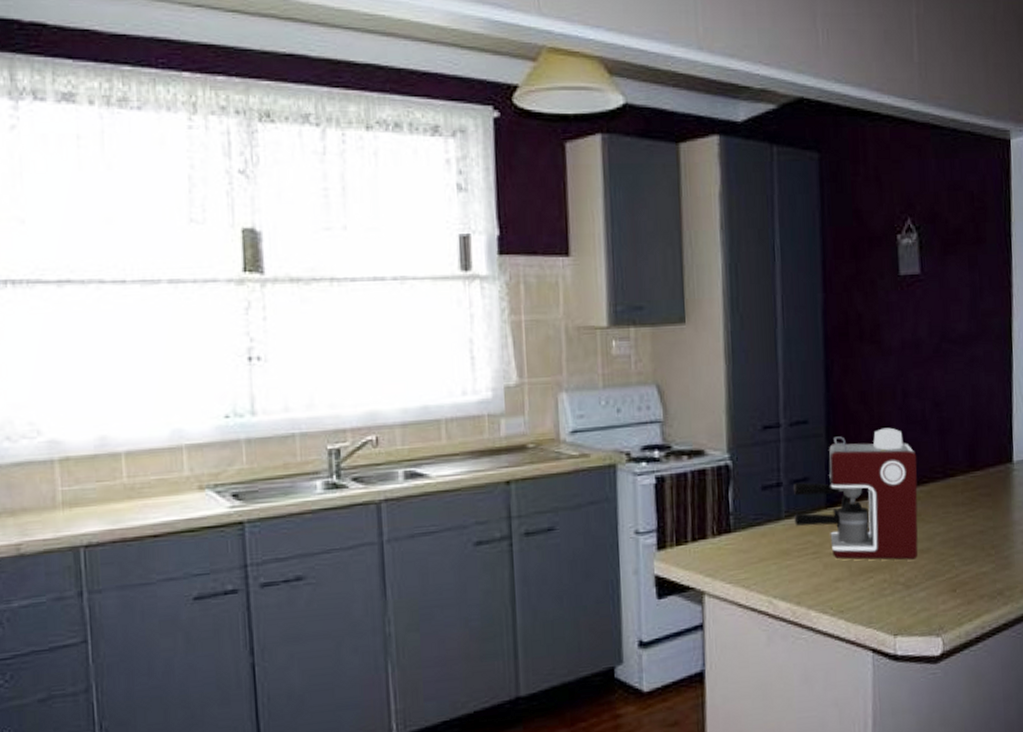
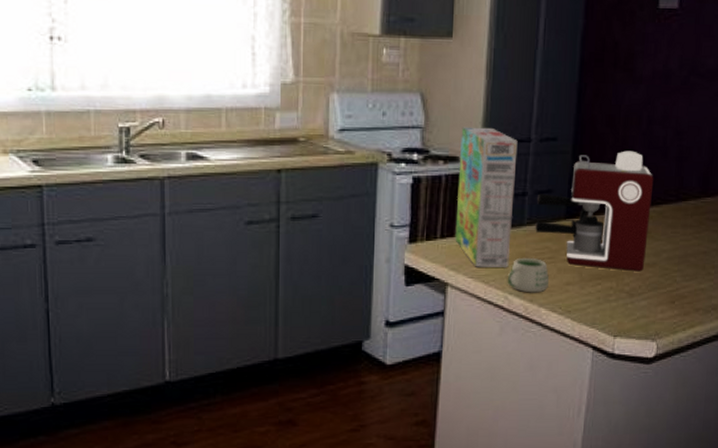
cereal box: none [704,415,770,571] -> present [455,127,518,267]
mug: none [770,554,816,595] -> present [508,257,549,293]

